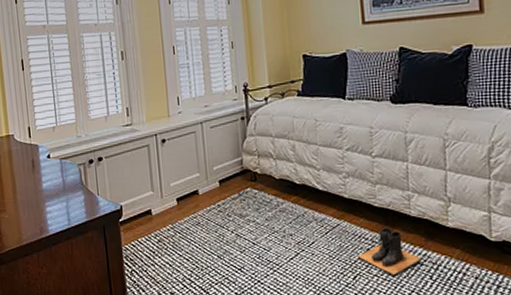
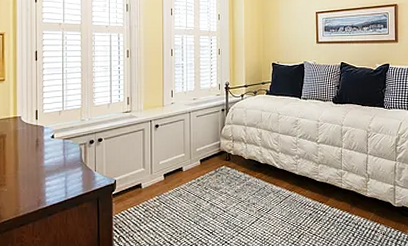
boots: present [357,227,422,276] -> none [302,197,347,234]

